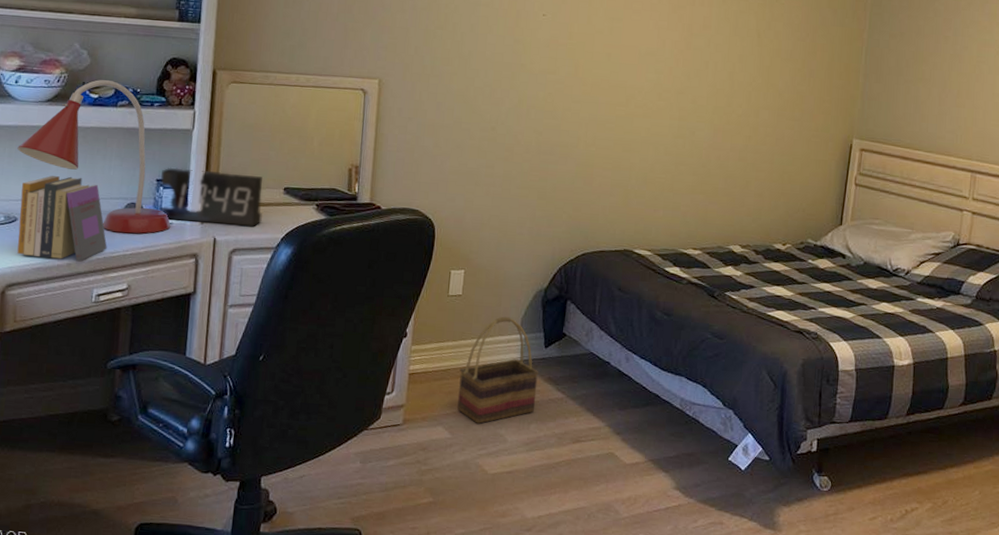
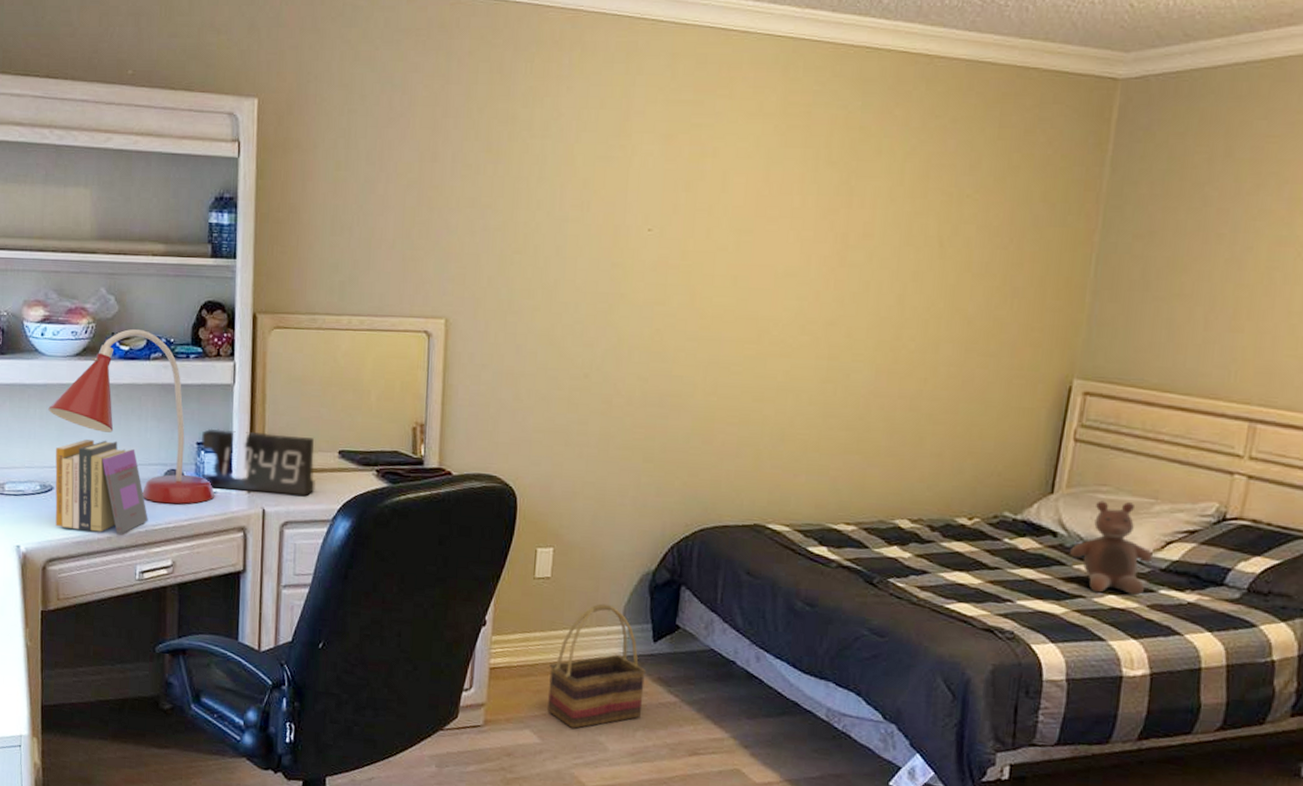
stuffed bear: none [855,230,911,303] -> present [1070,500,1152,596]

